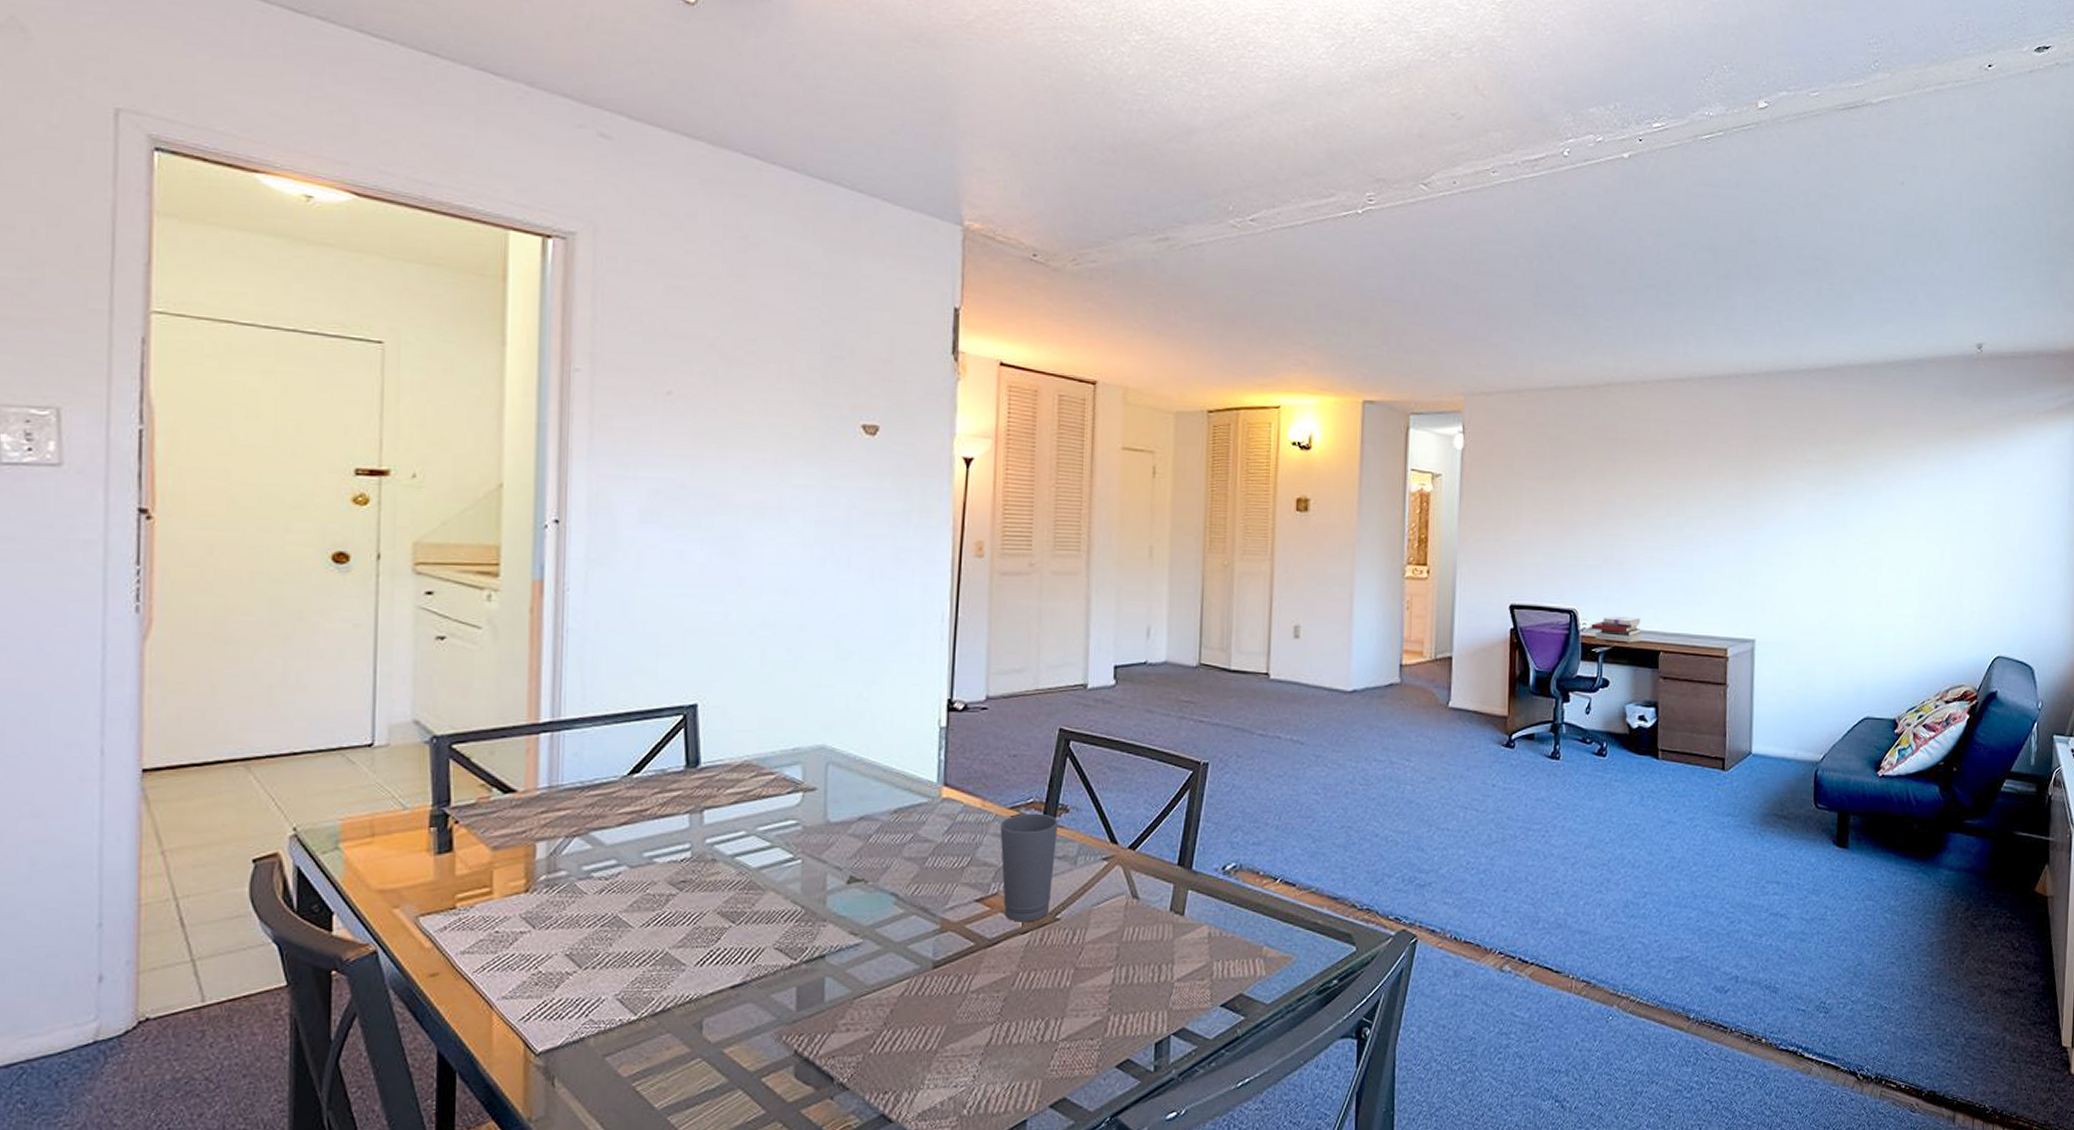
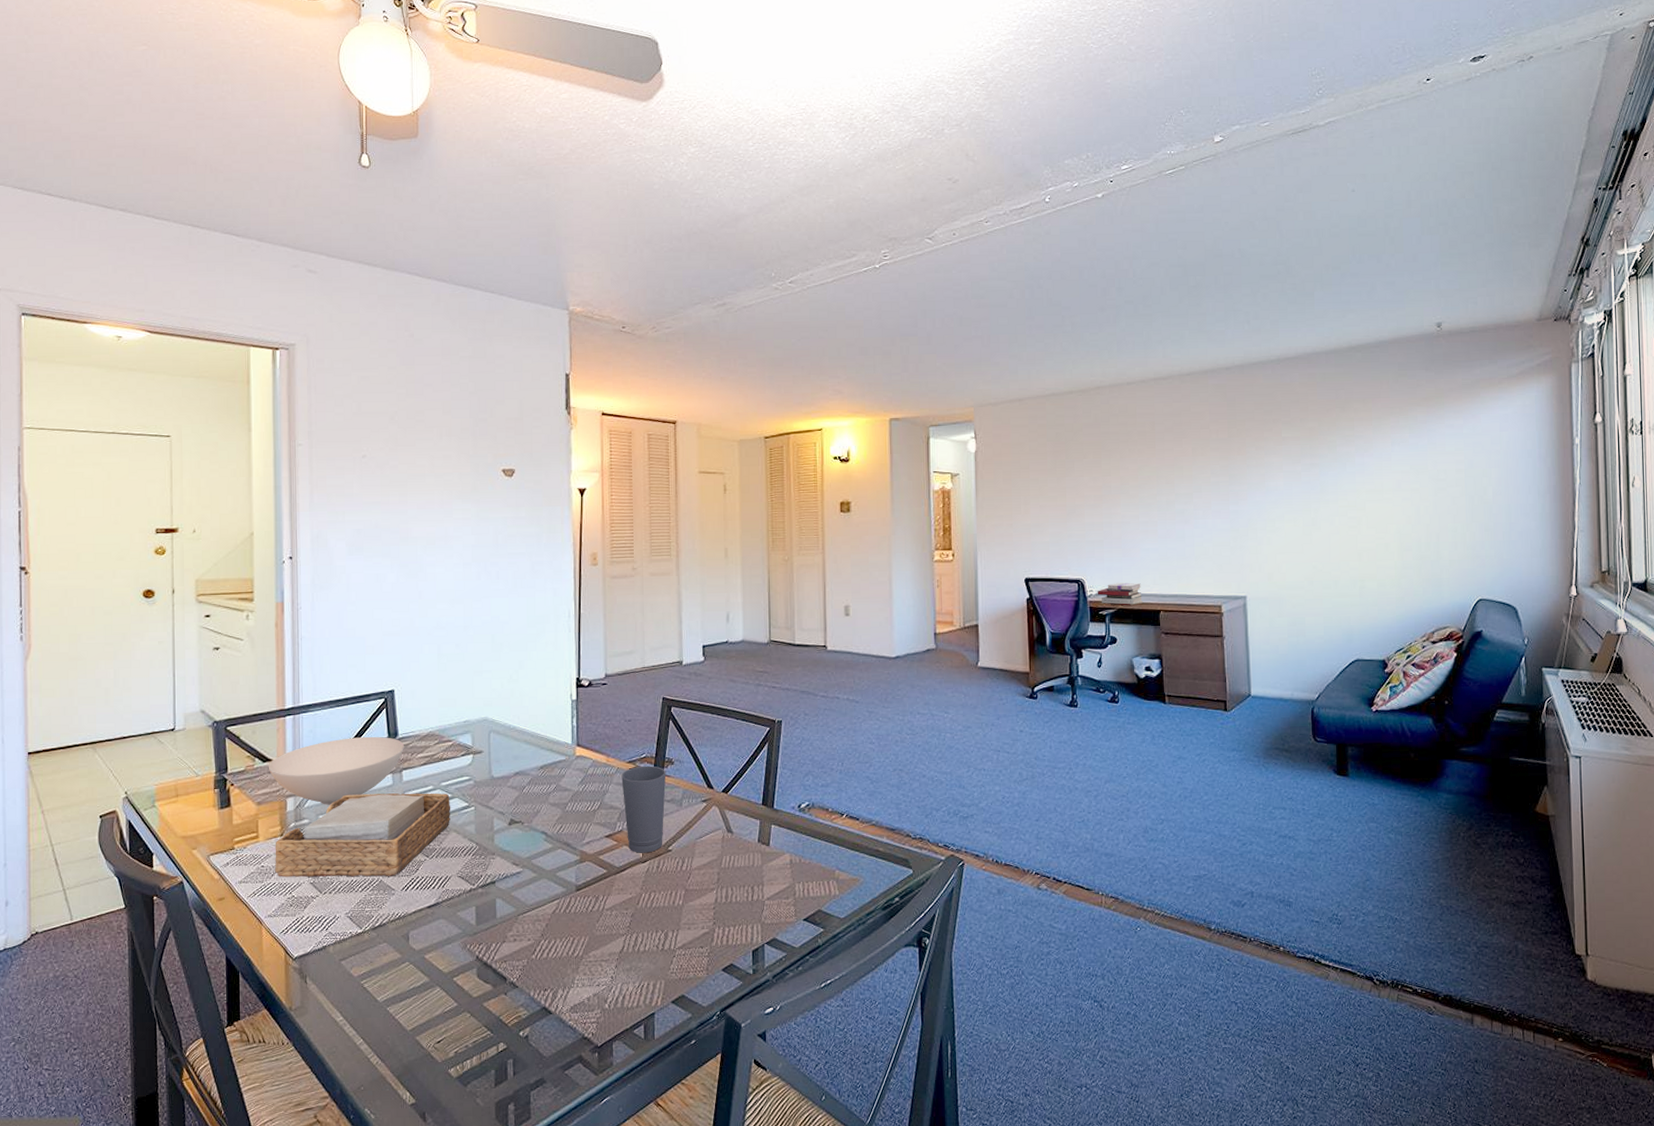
bowl: none [510,764,708,853] -> present [268,736,404,805]
napkin holder: none [515,839,770,948] -> present [275,793,451,877]

